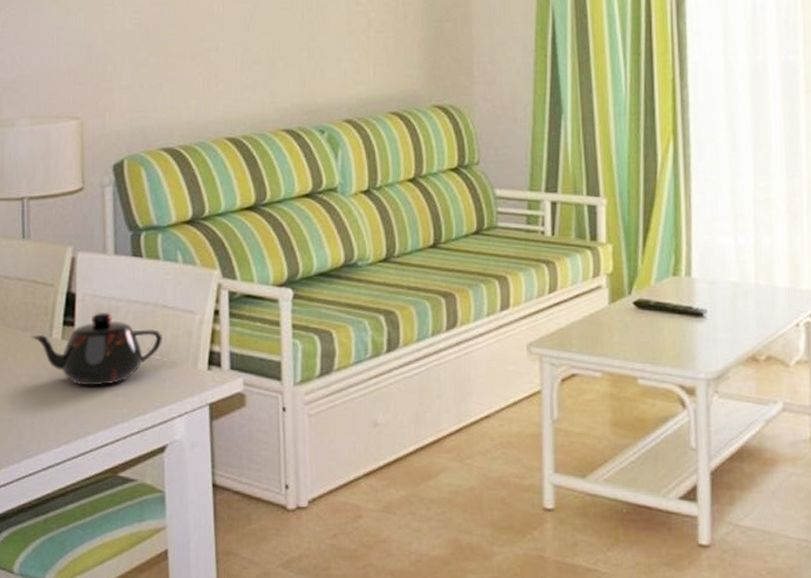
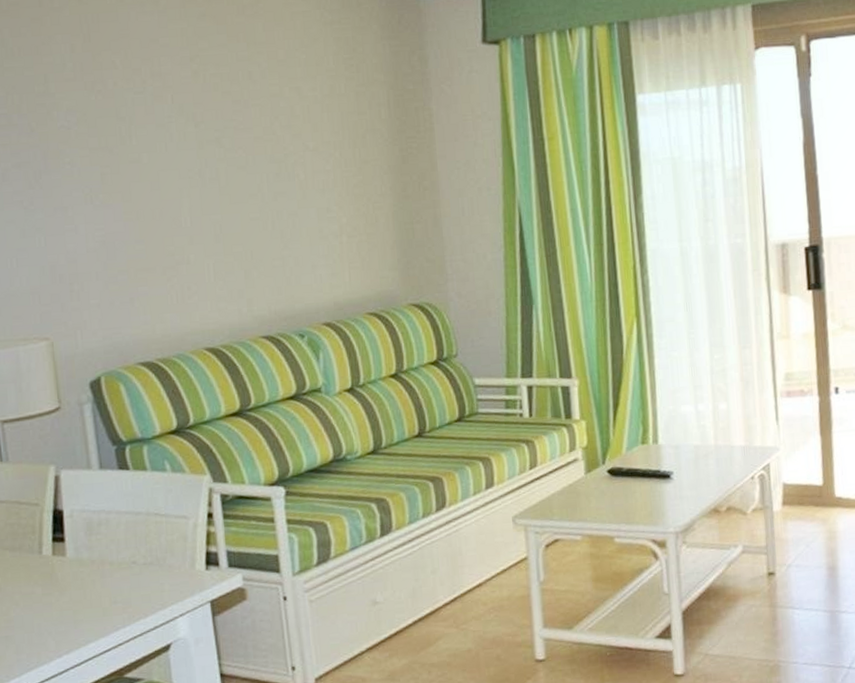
teapot: present [30,312,162,386] -> none [19,525,157,598]

